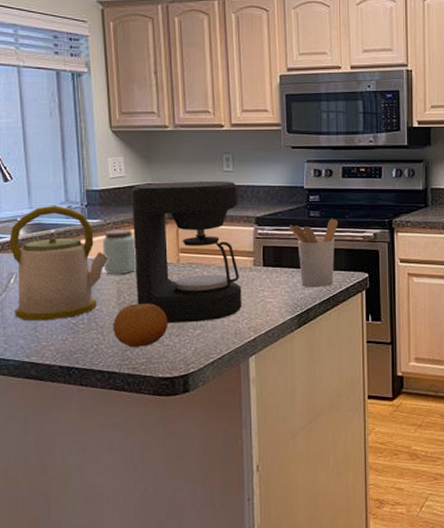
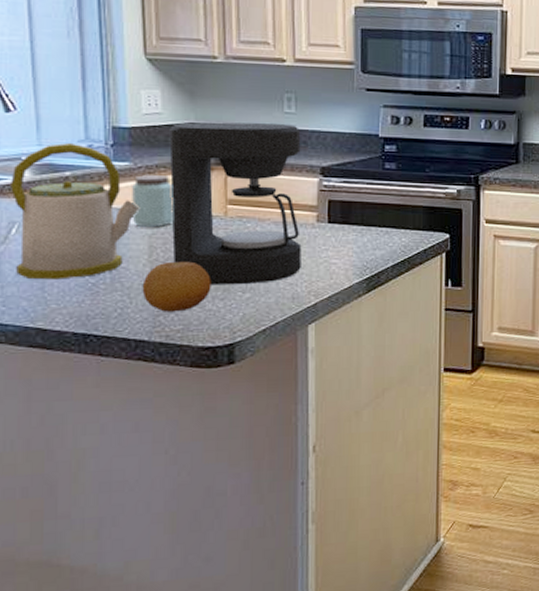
utensil holder: present [290,219,338,288] -> none [361,172,417,248]

